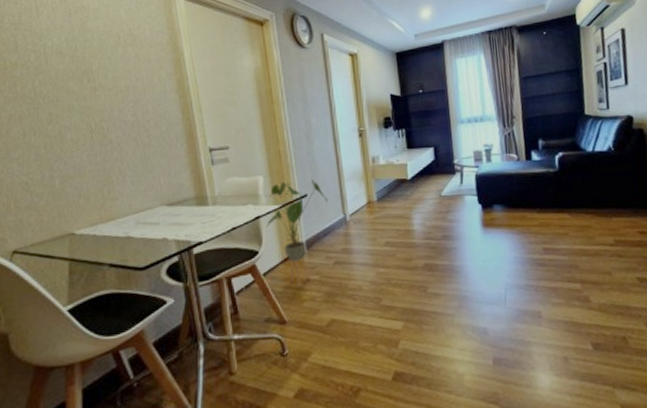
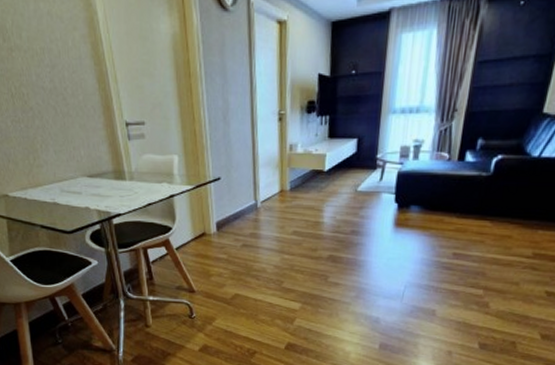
house plant: present [265,179,328,288] -> none [179,162,240,264]

